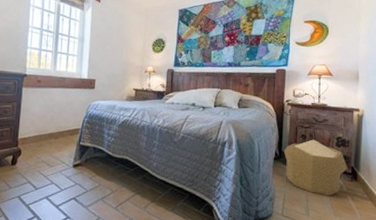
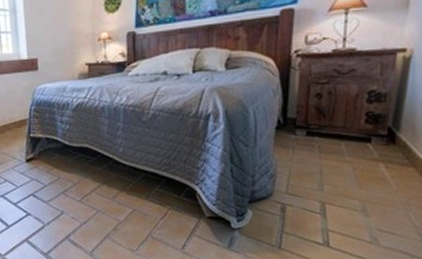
pouf: present [283,139,348,197] -> none [289,98,383,167]

